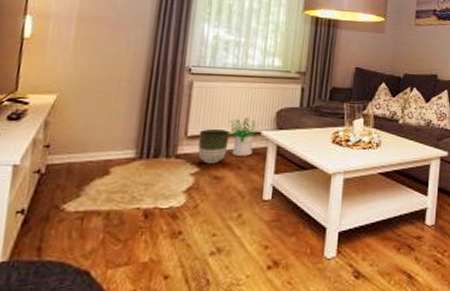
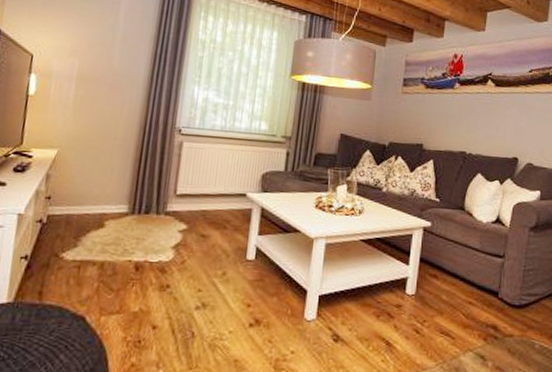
planter: present [198,129,230,164] -> none [186,189,216,223]
potted plant: present [228,117,258,156] -> none [215,179,244,216]

